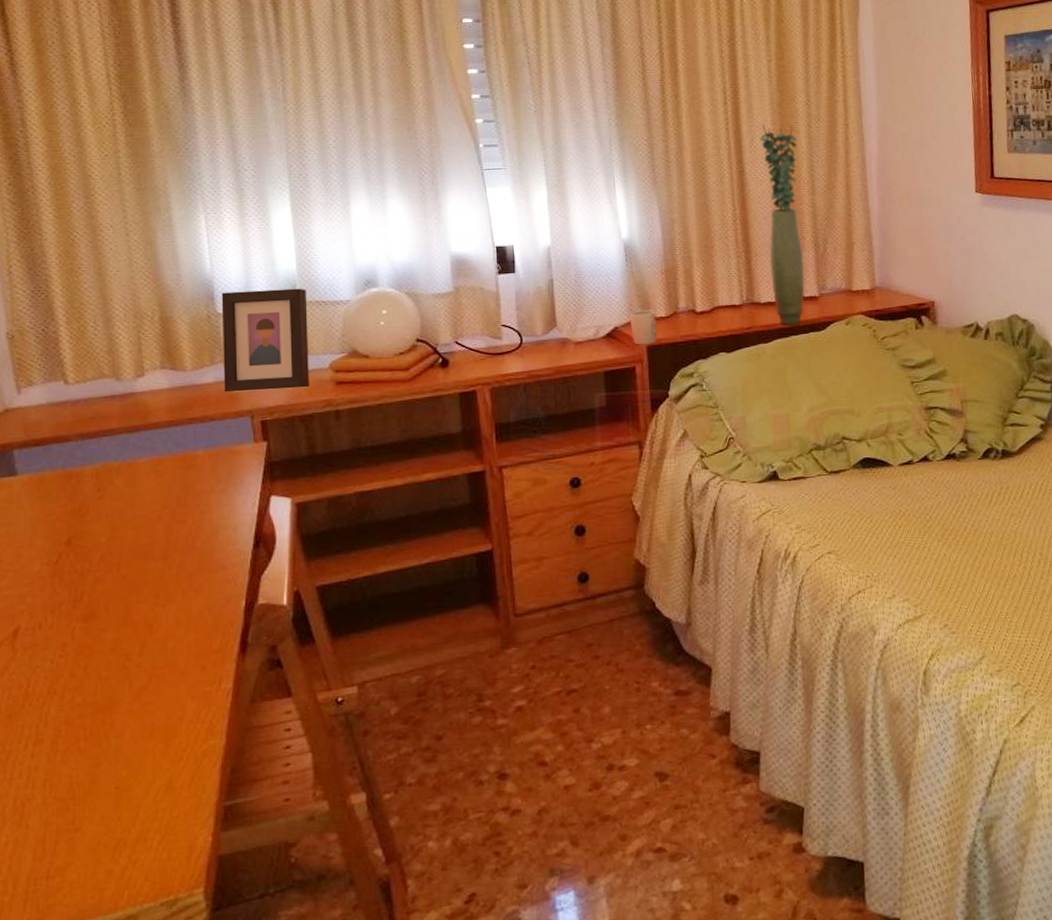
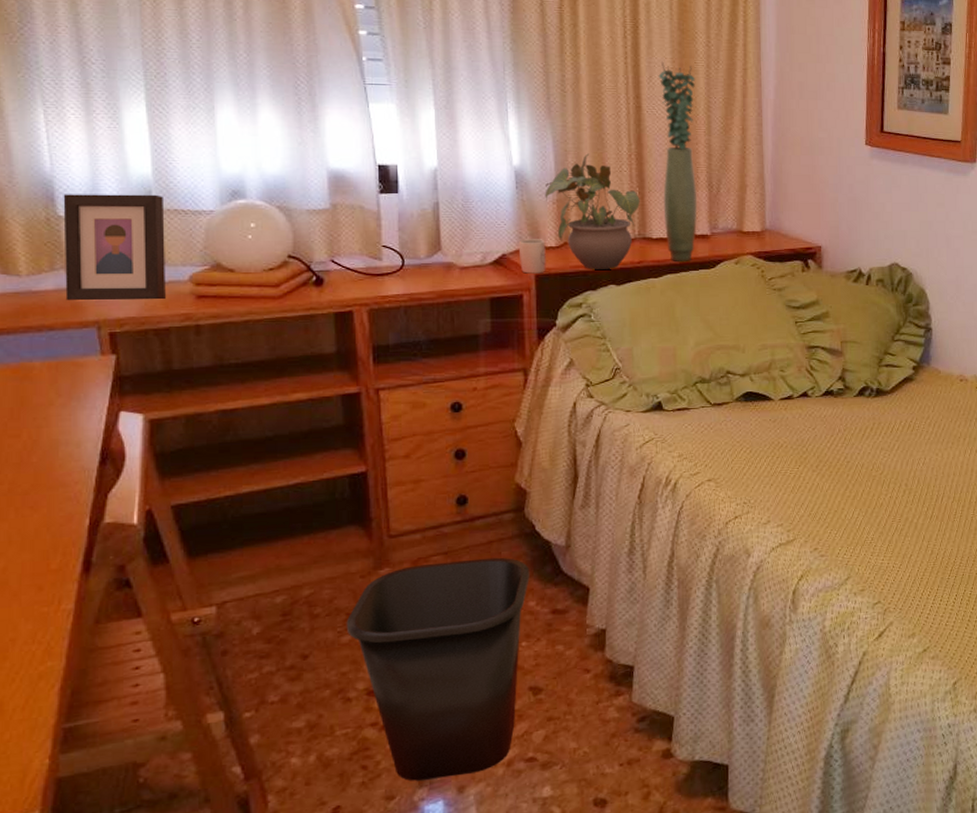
waste bin: none [476,636,652,870] -> present [346,557,530,781]
potted plant: none [653,221,747,338] -> present [545,153,640,269]

